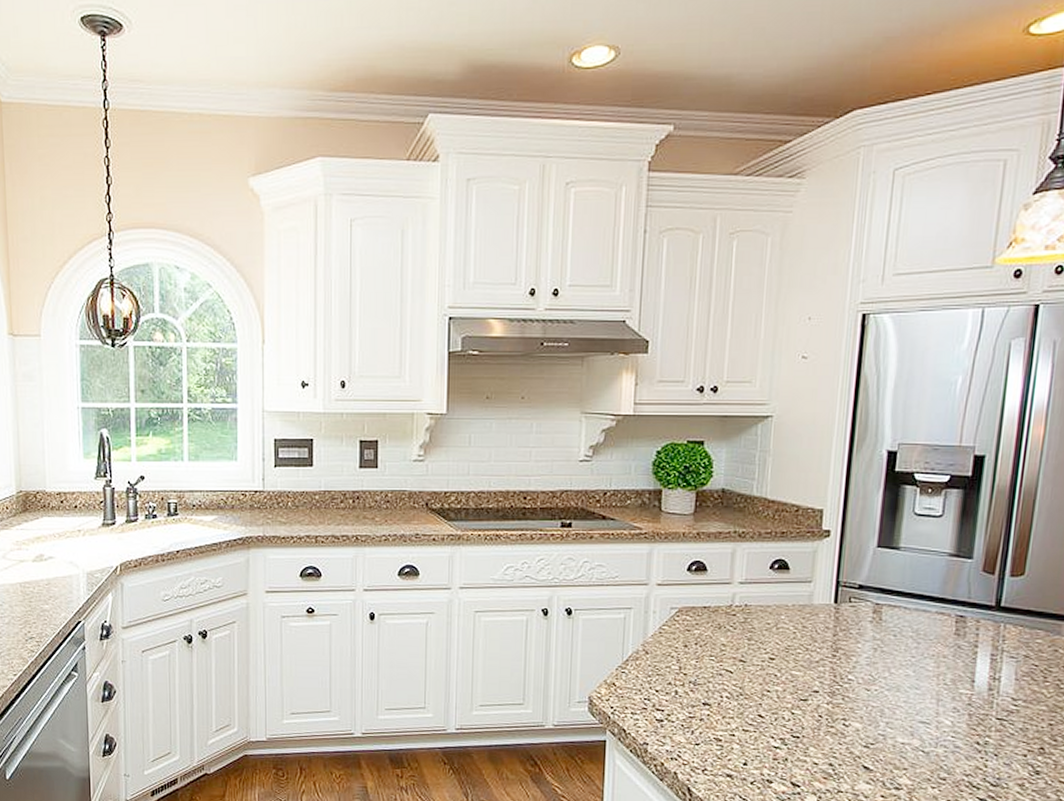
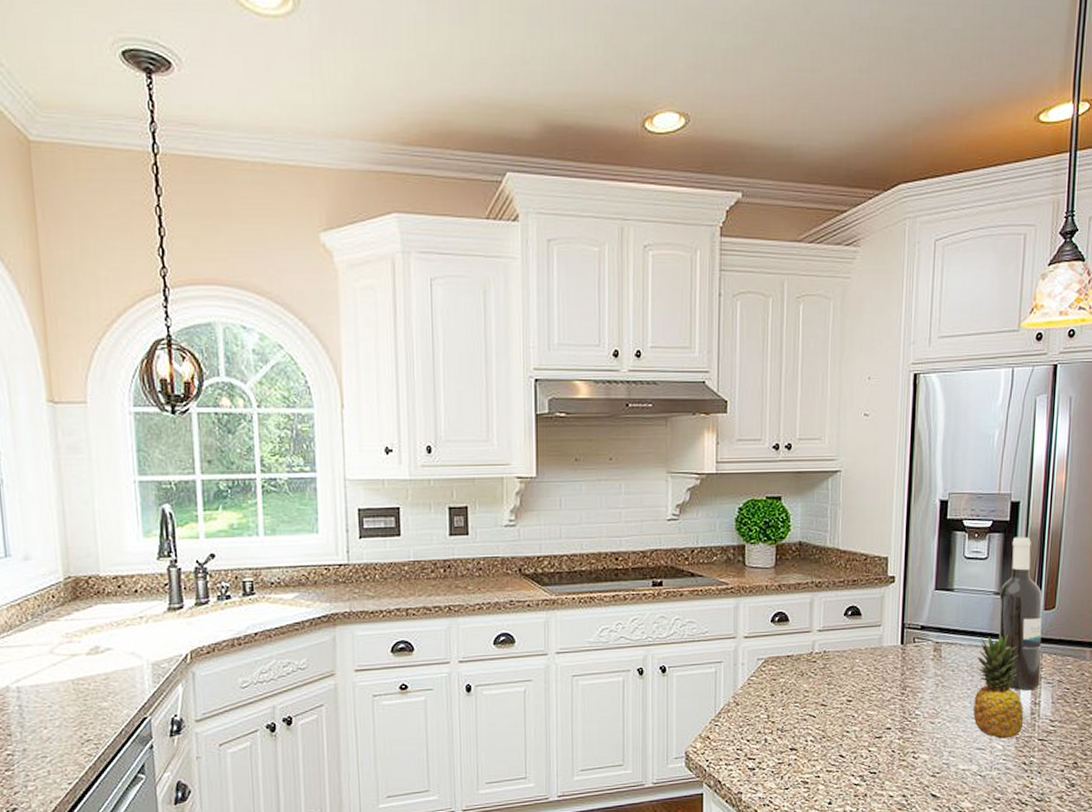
fruit: none [917,601,979,714] -> present [973,635,1024,739]
wine bottle: none [951,494,1009,664] -> present [998,537,1043,691]

